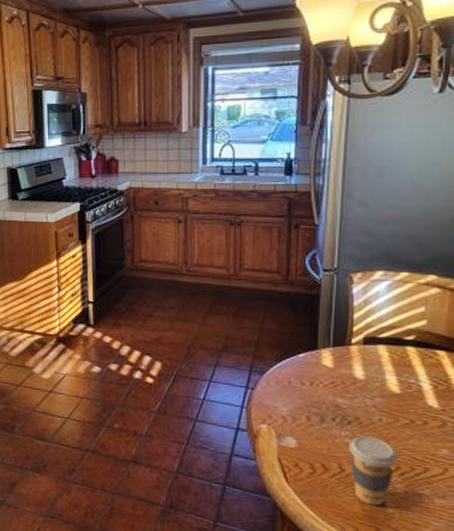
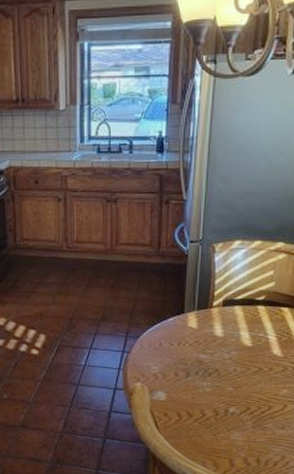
coffee cup: present [349,436,397,506] -> none [209,385,248,441]

